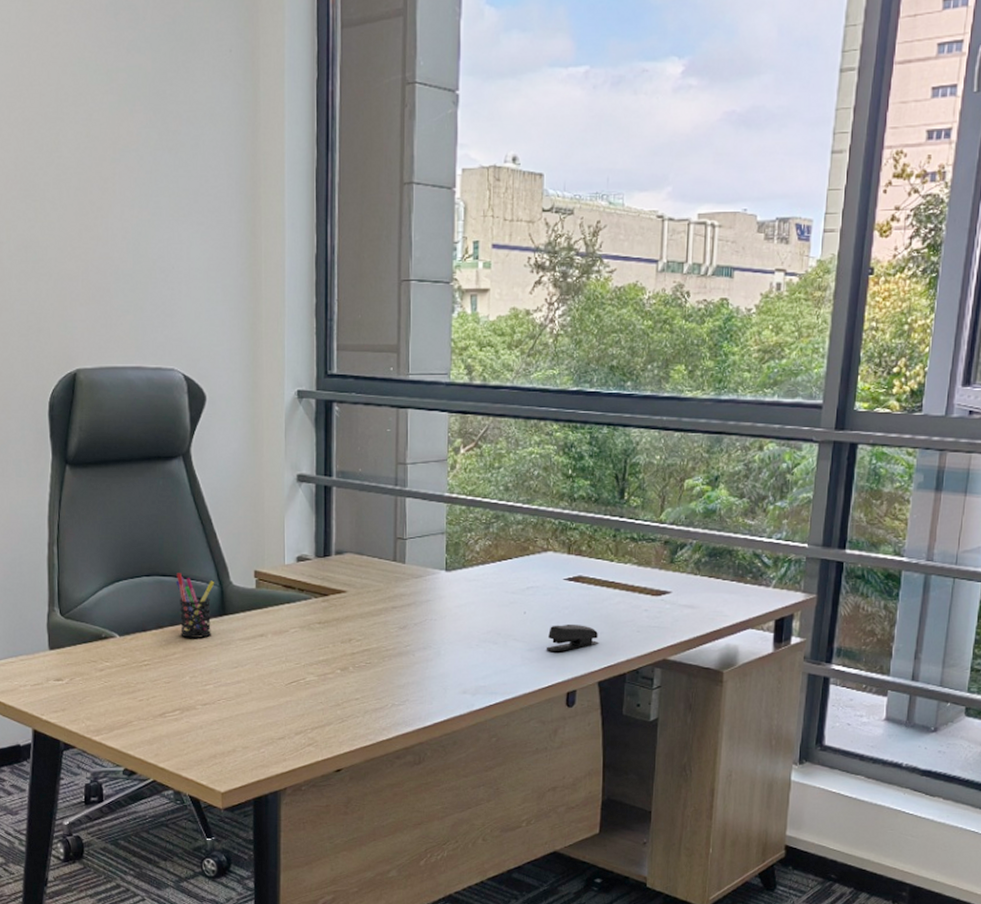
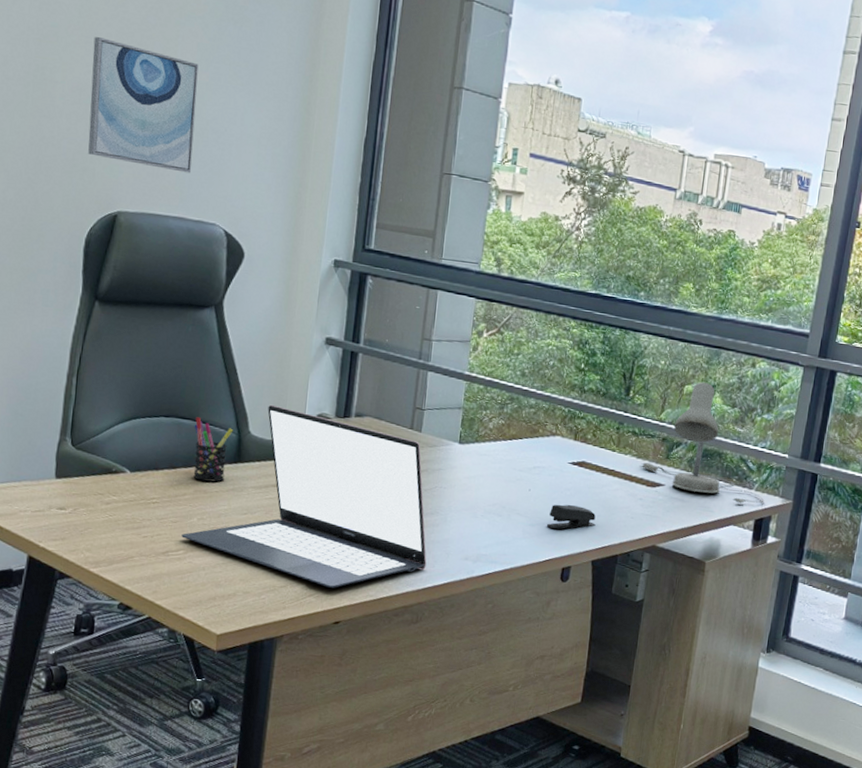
wall art: none [33,188,144,319] -> present [88,37,199,173]
laptop: none [176,551,424,735] -> present [181,404,427,588]
desk lamp: none [643,473,784,604] -> present [641,381,765,504]

